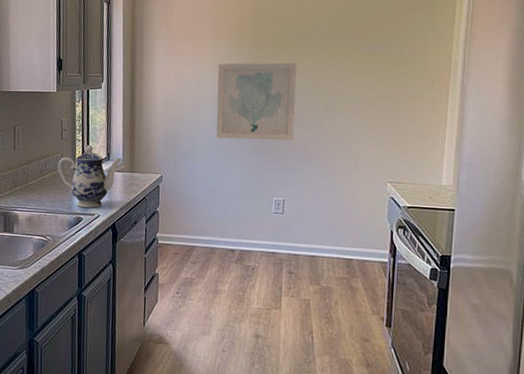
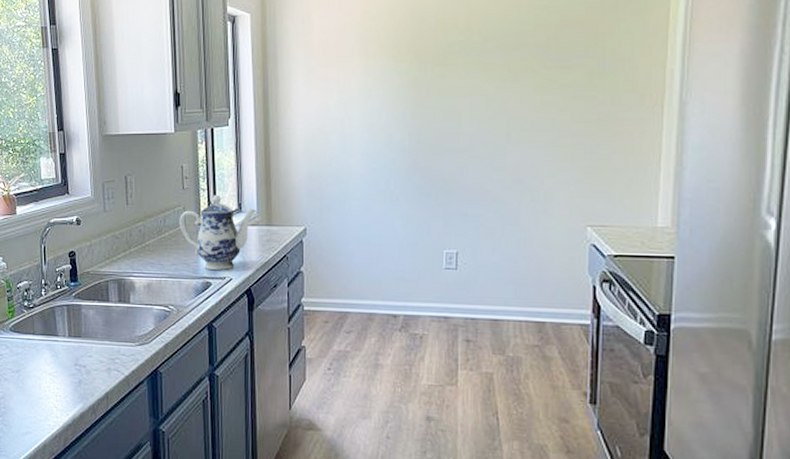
wall art: present [216,62,297,141] -> none [369,83,468,180]

